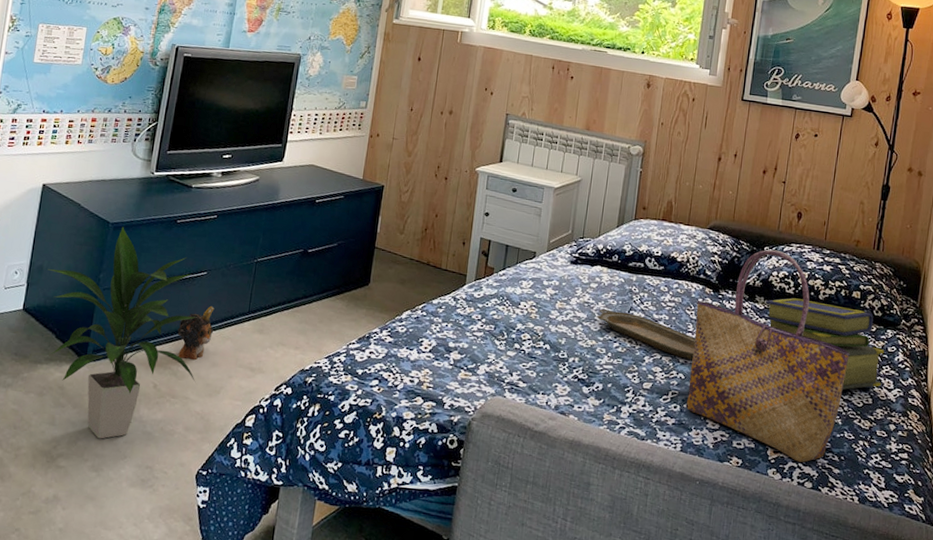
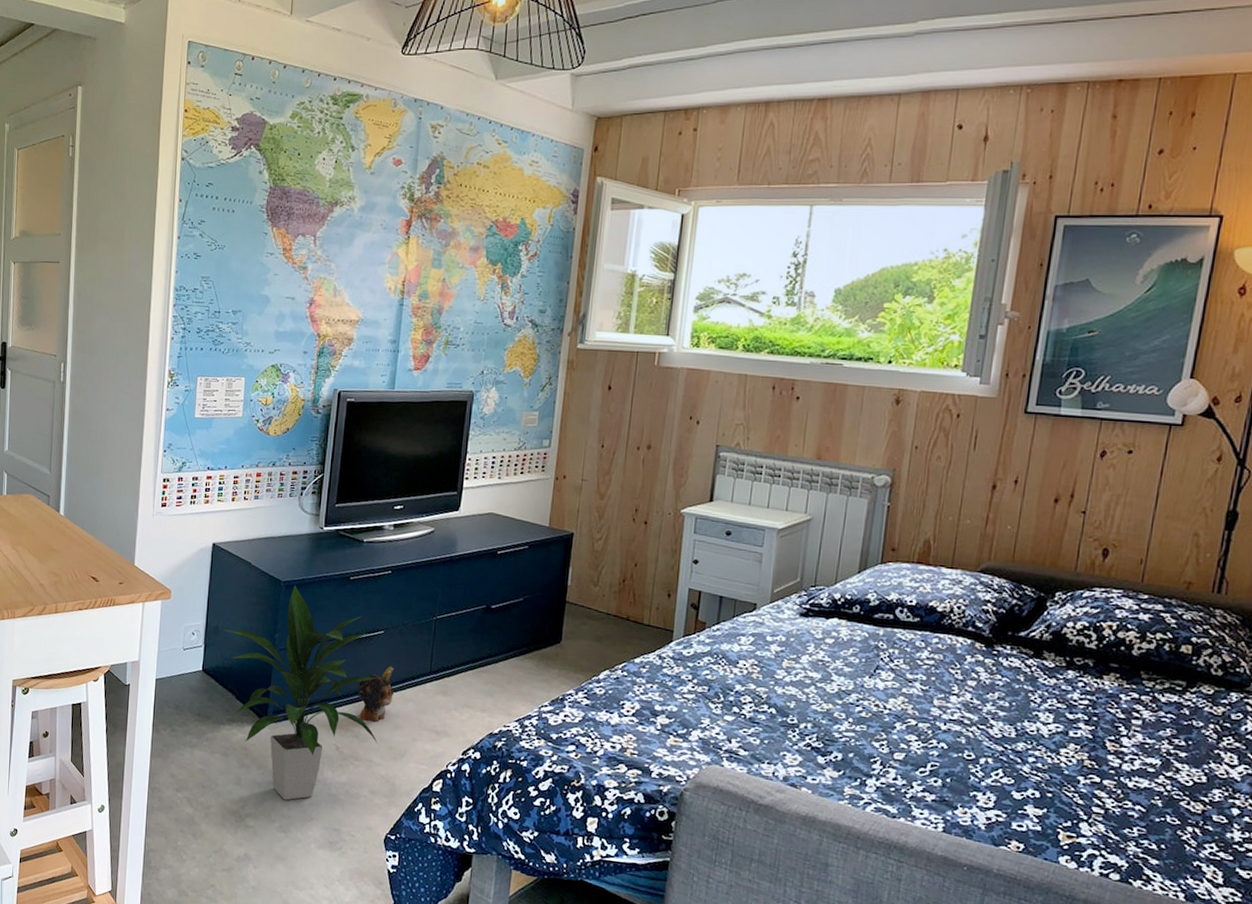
serving tray: present [597,308,696,360] -> none [834,667,962,727]
tote bag: present [686,249,850,463] -> none [950,595,1175,850]
stack of books: present [765,297,885,390] -> none [1055,653,1227,765]

